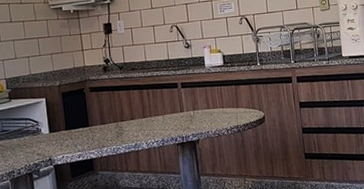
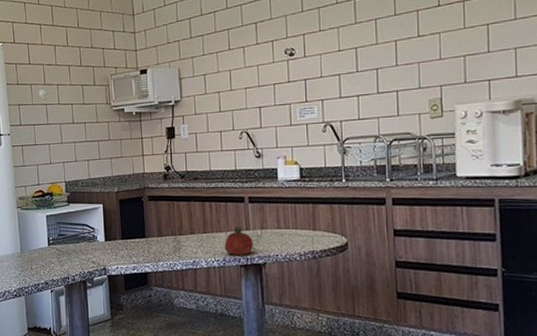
fruit: none [162,109,187,135] -> present [224,226,253,255]

